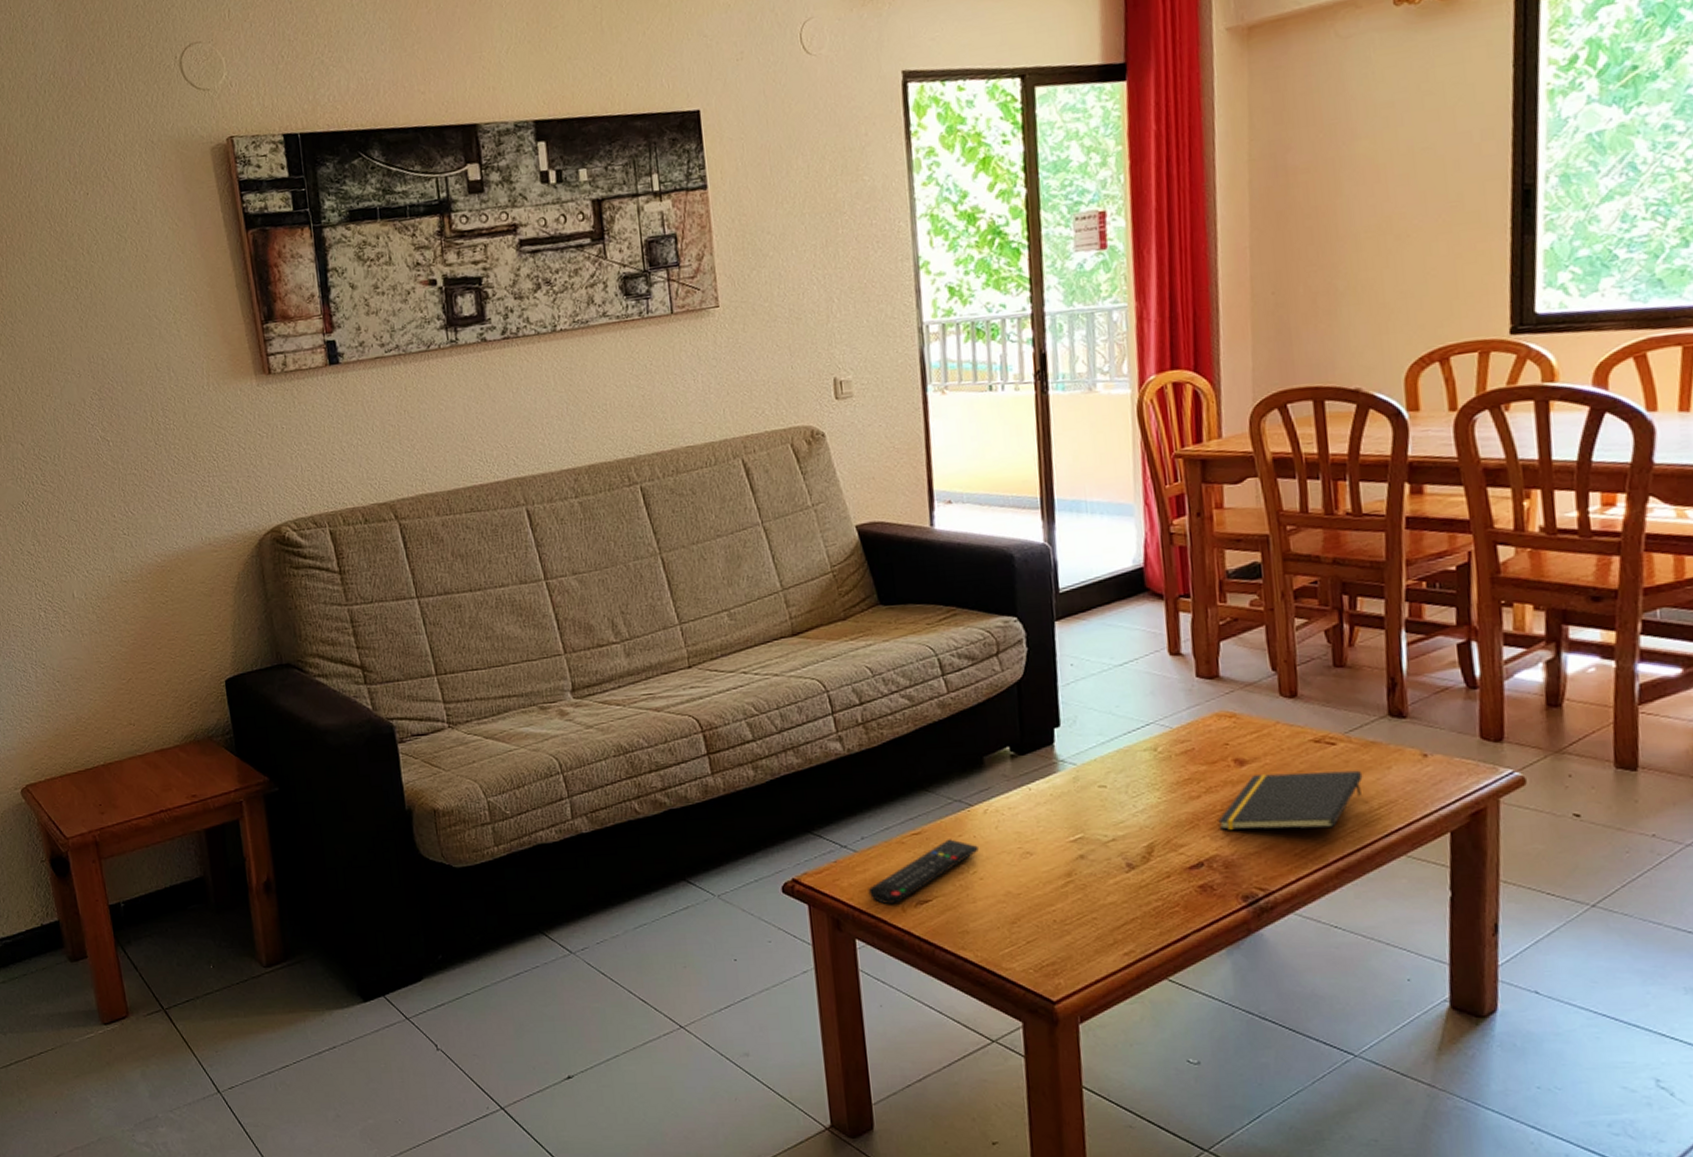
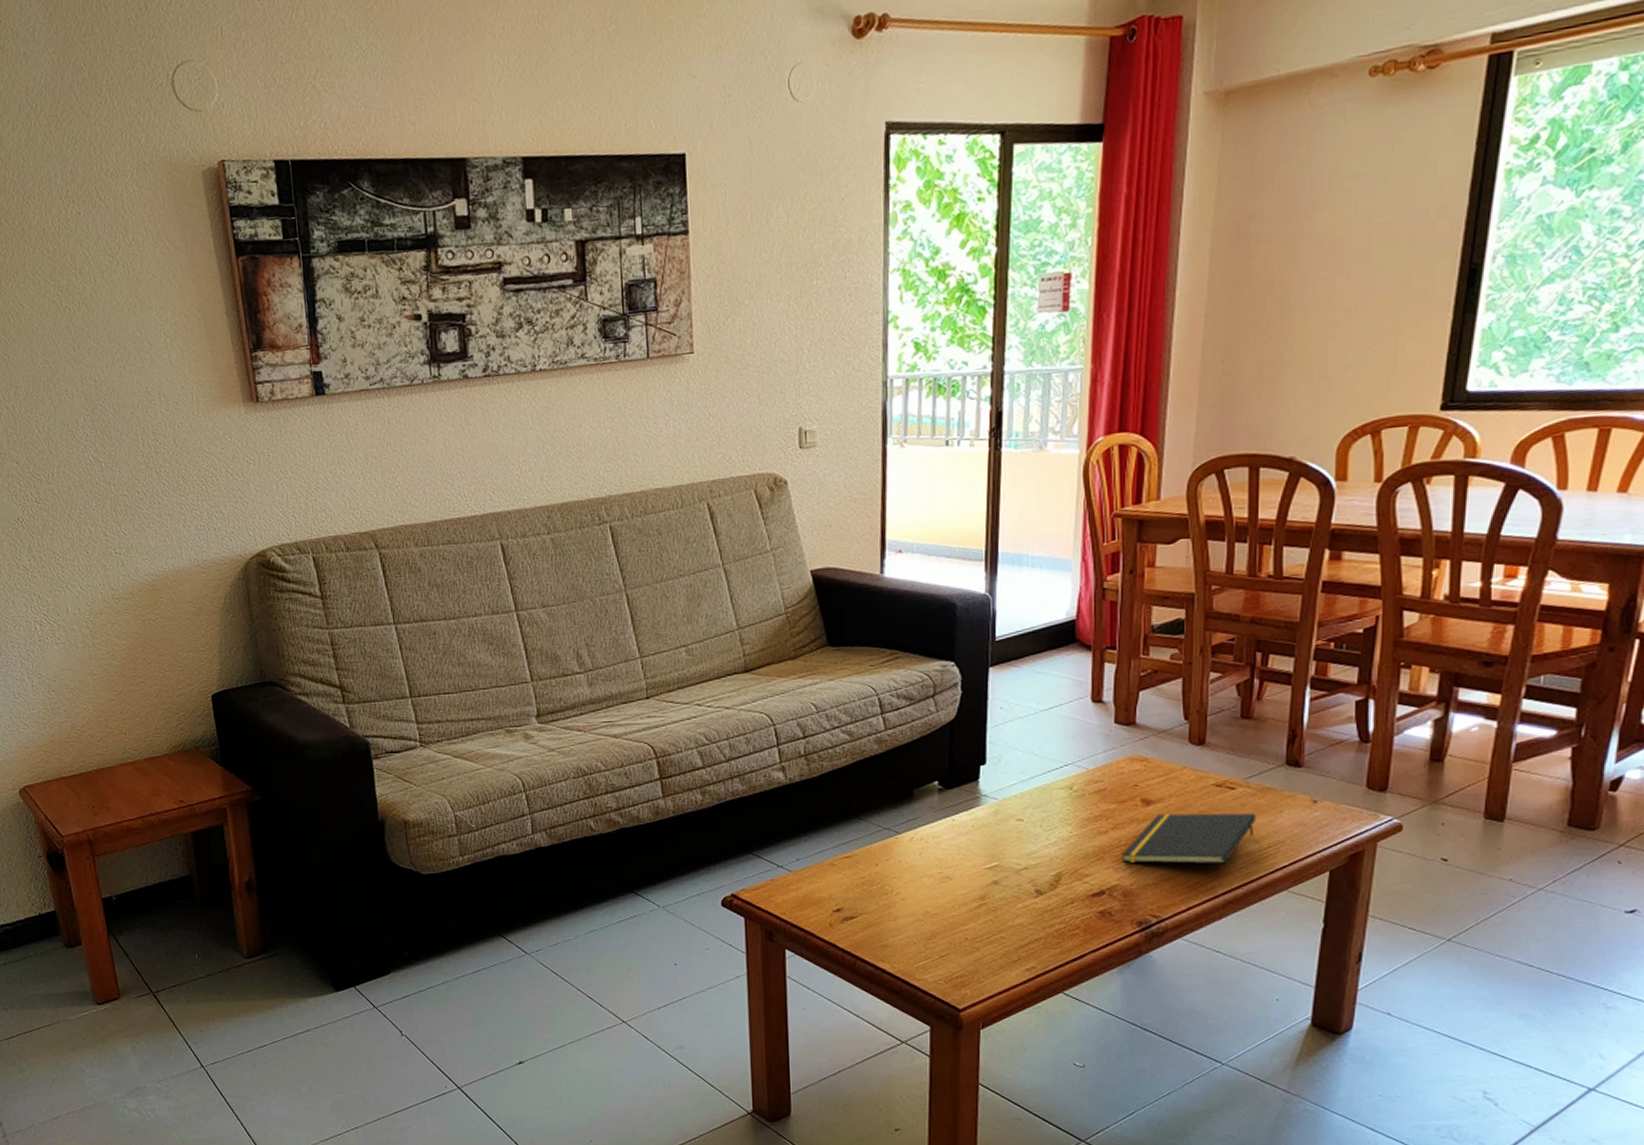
remote control: present [868,839,979,905] -> none [799,863,903,920]

